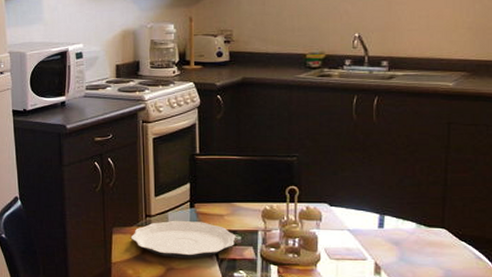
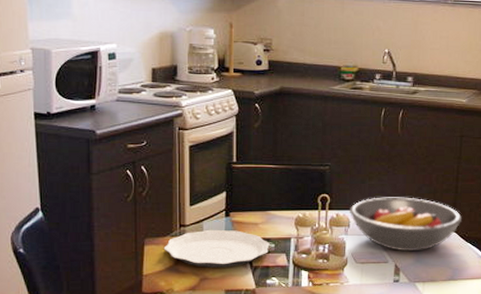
fruit bowl: none [320,189,453,249] -> present [349,197,462,252]

